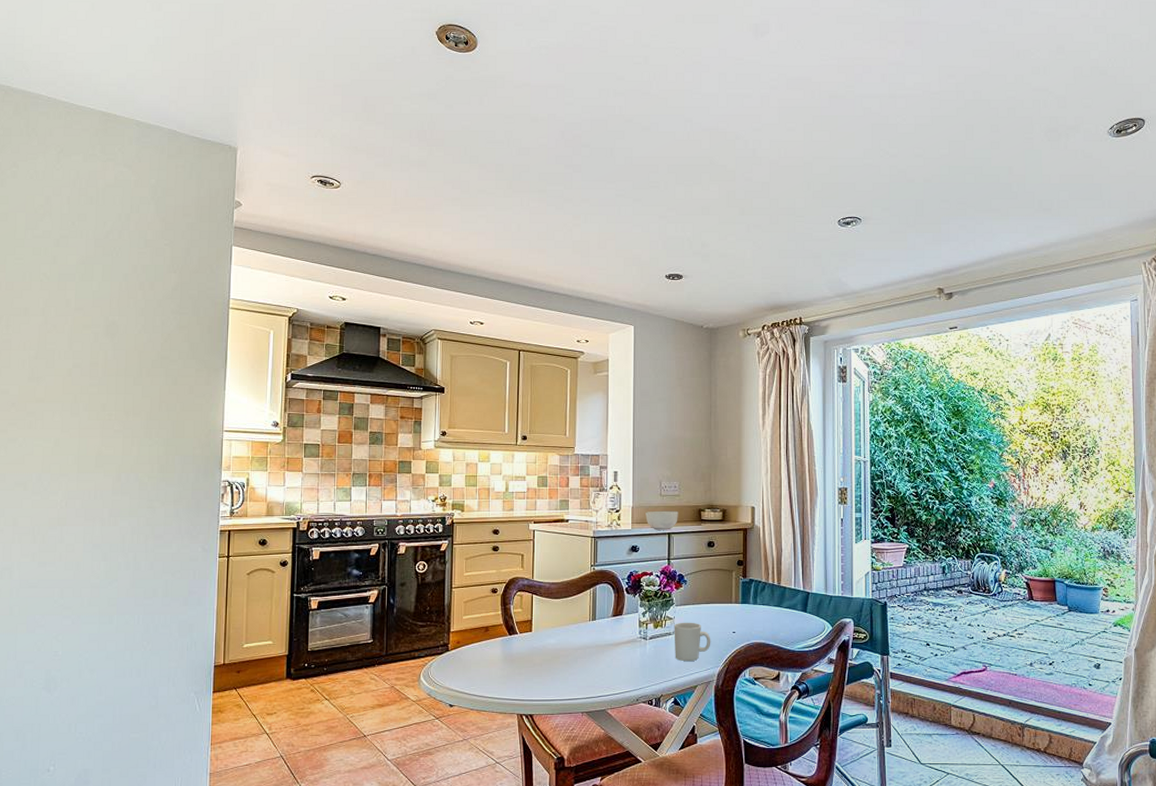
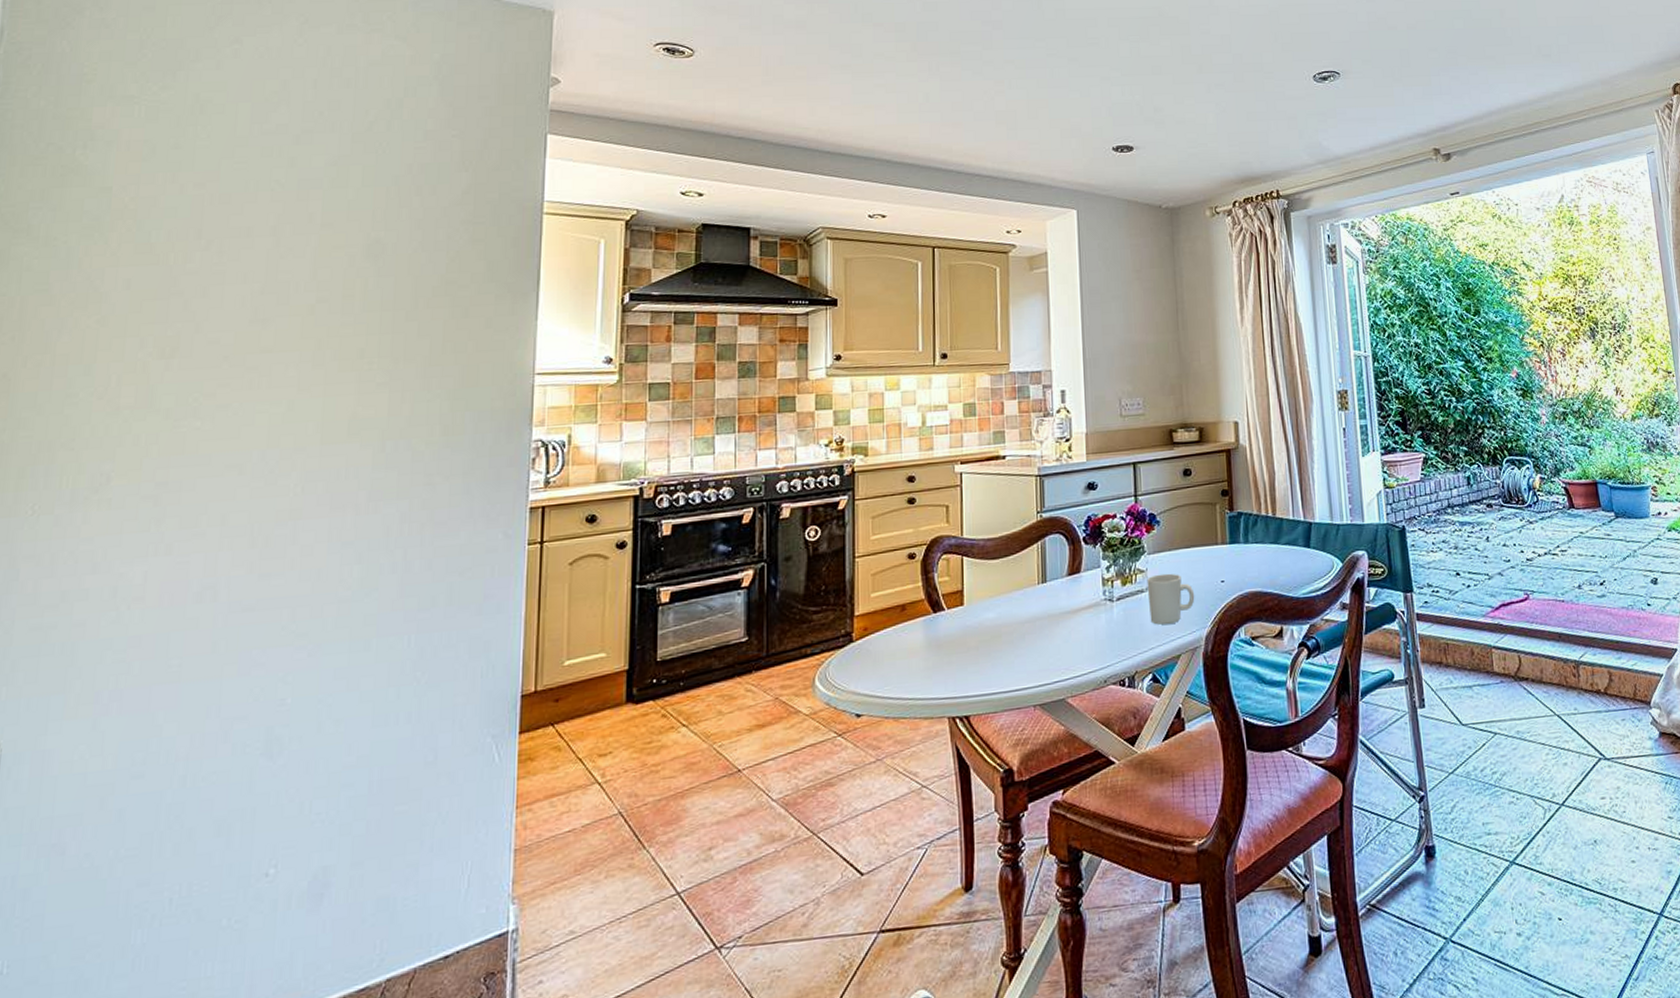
bowl: present [645,510,678,530] -> none [1103,433,1145,461]

